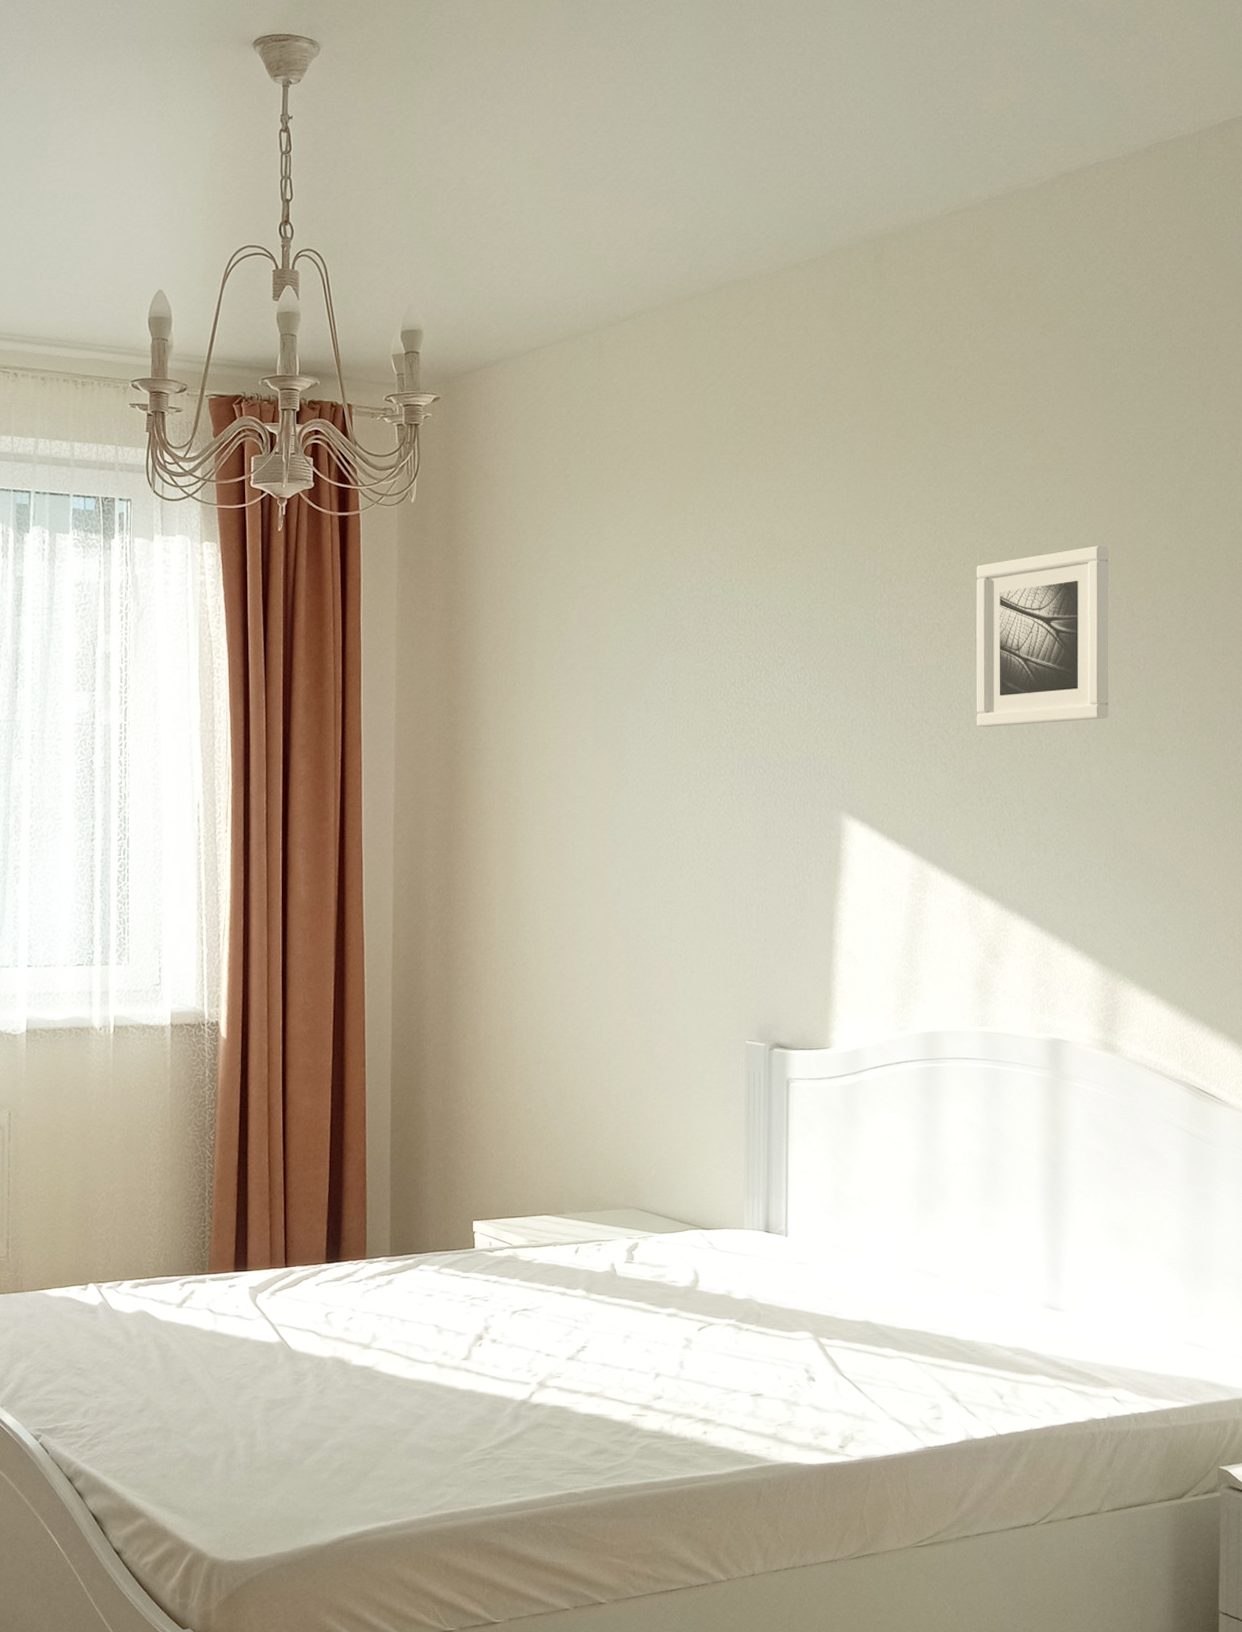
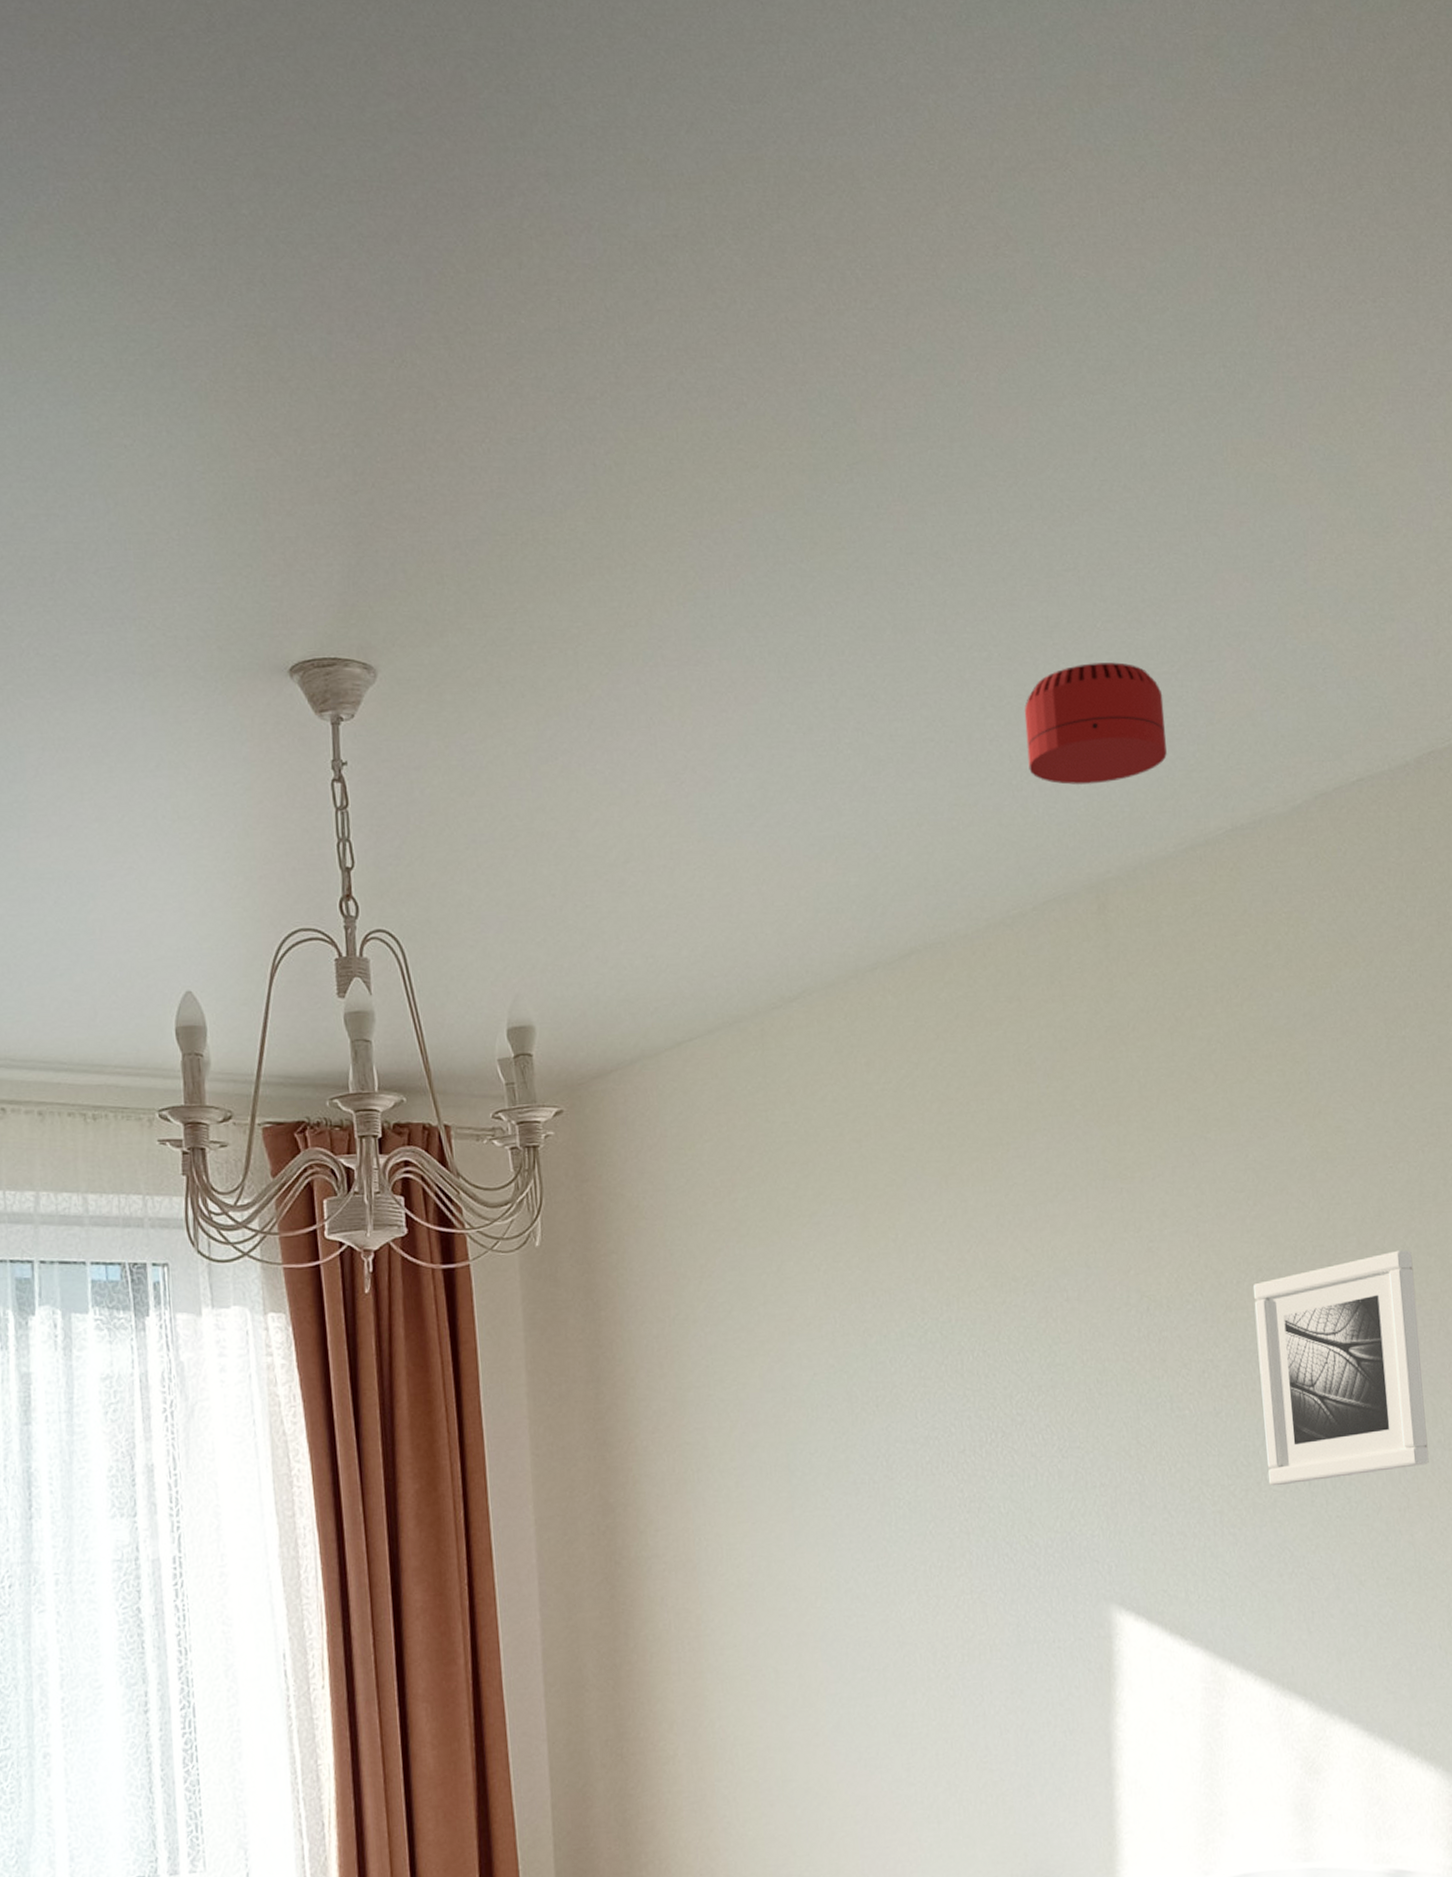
smoke detector: none [828,60,942,158] -> present [1024,662,1167,785]

